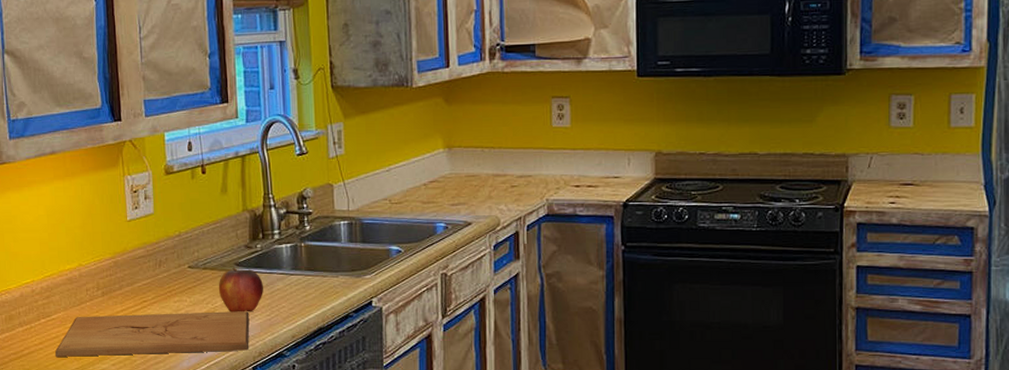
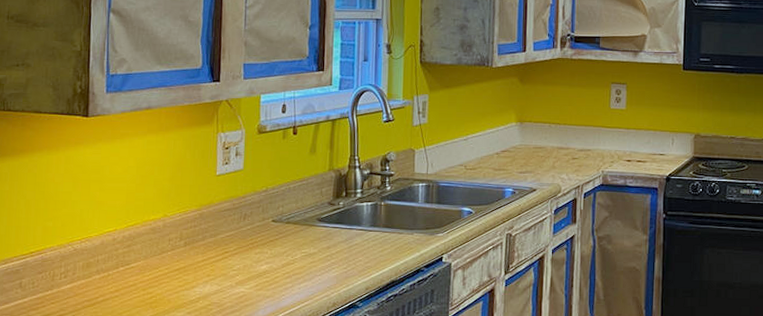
cutting board: present [55,311,250,357] -> none [131,263,327,305]
fruit: present [218,267,263,312] -> none [299,222,342,265]

